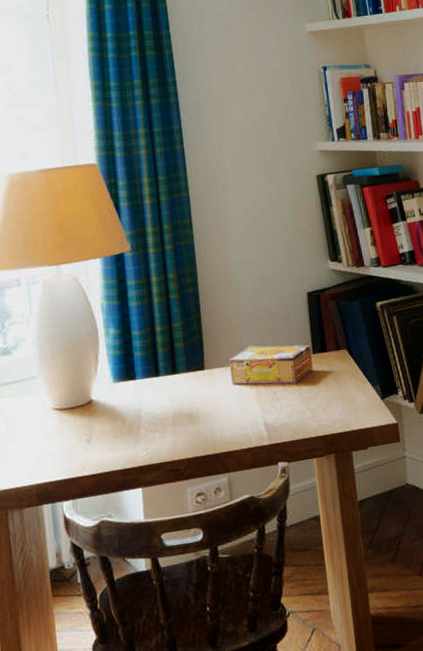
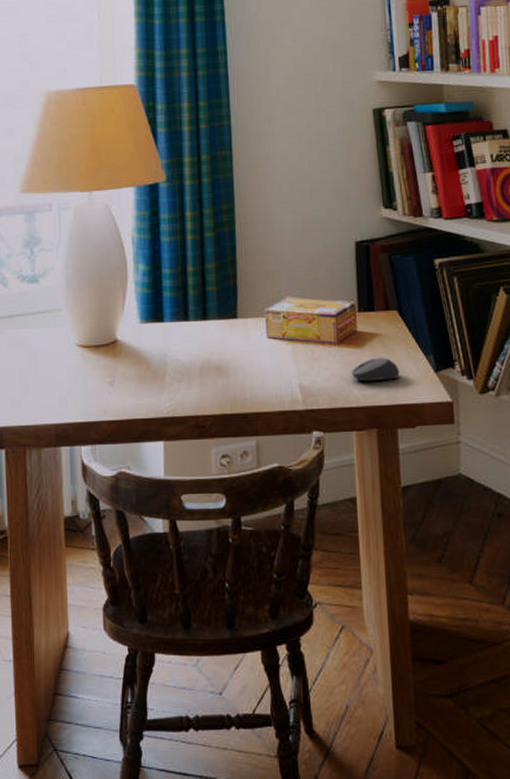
computer mouse: none [309,391,352,414] -> present [351,357,400,382]

